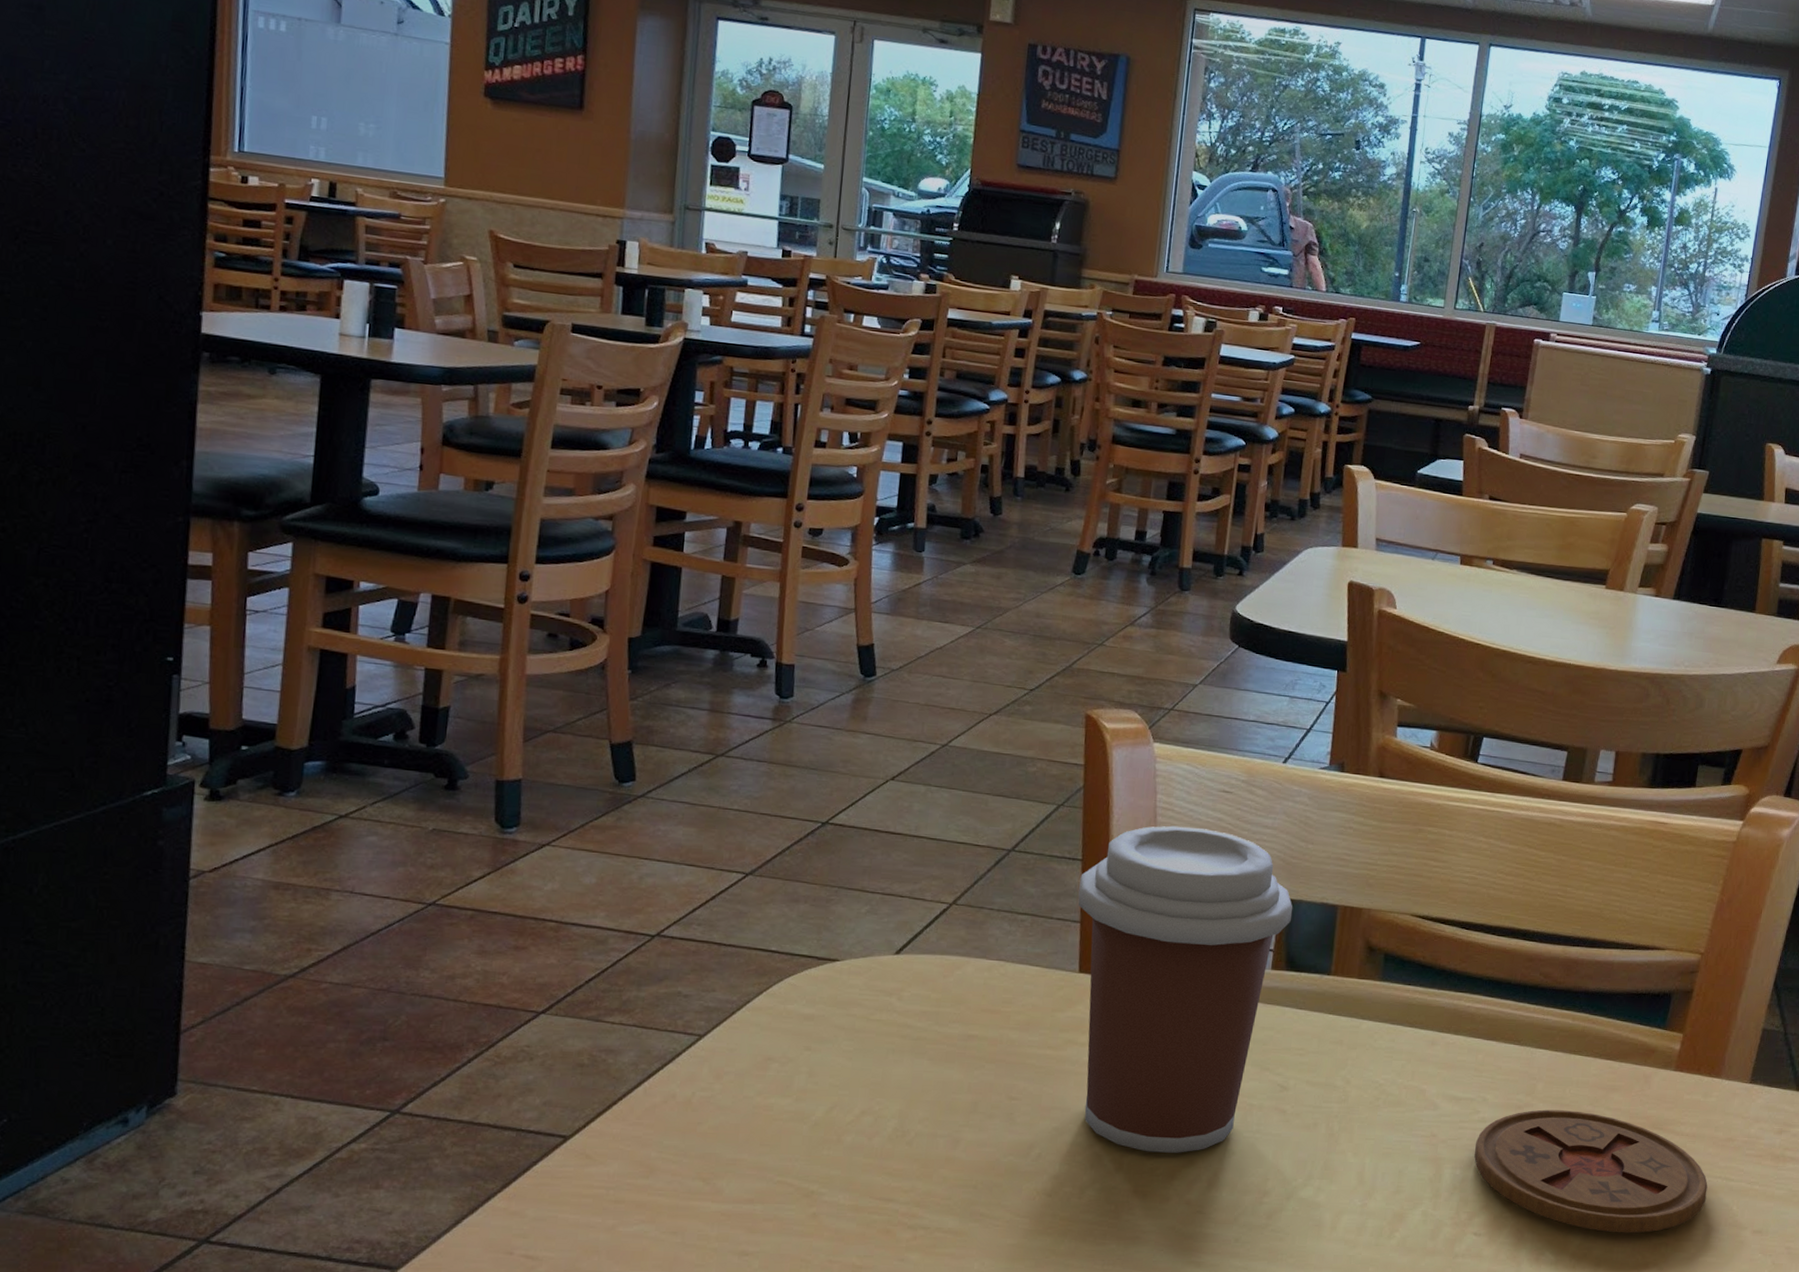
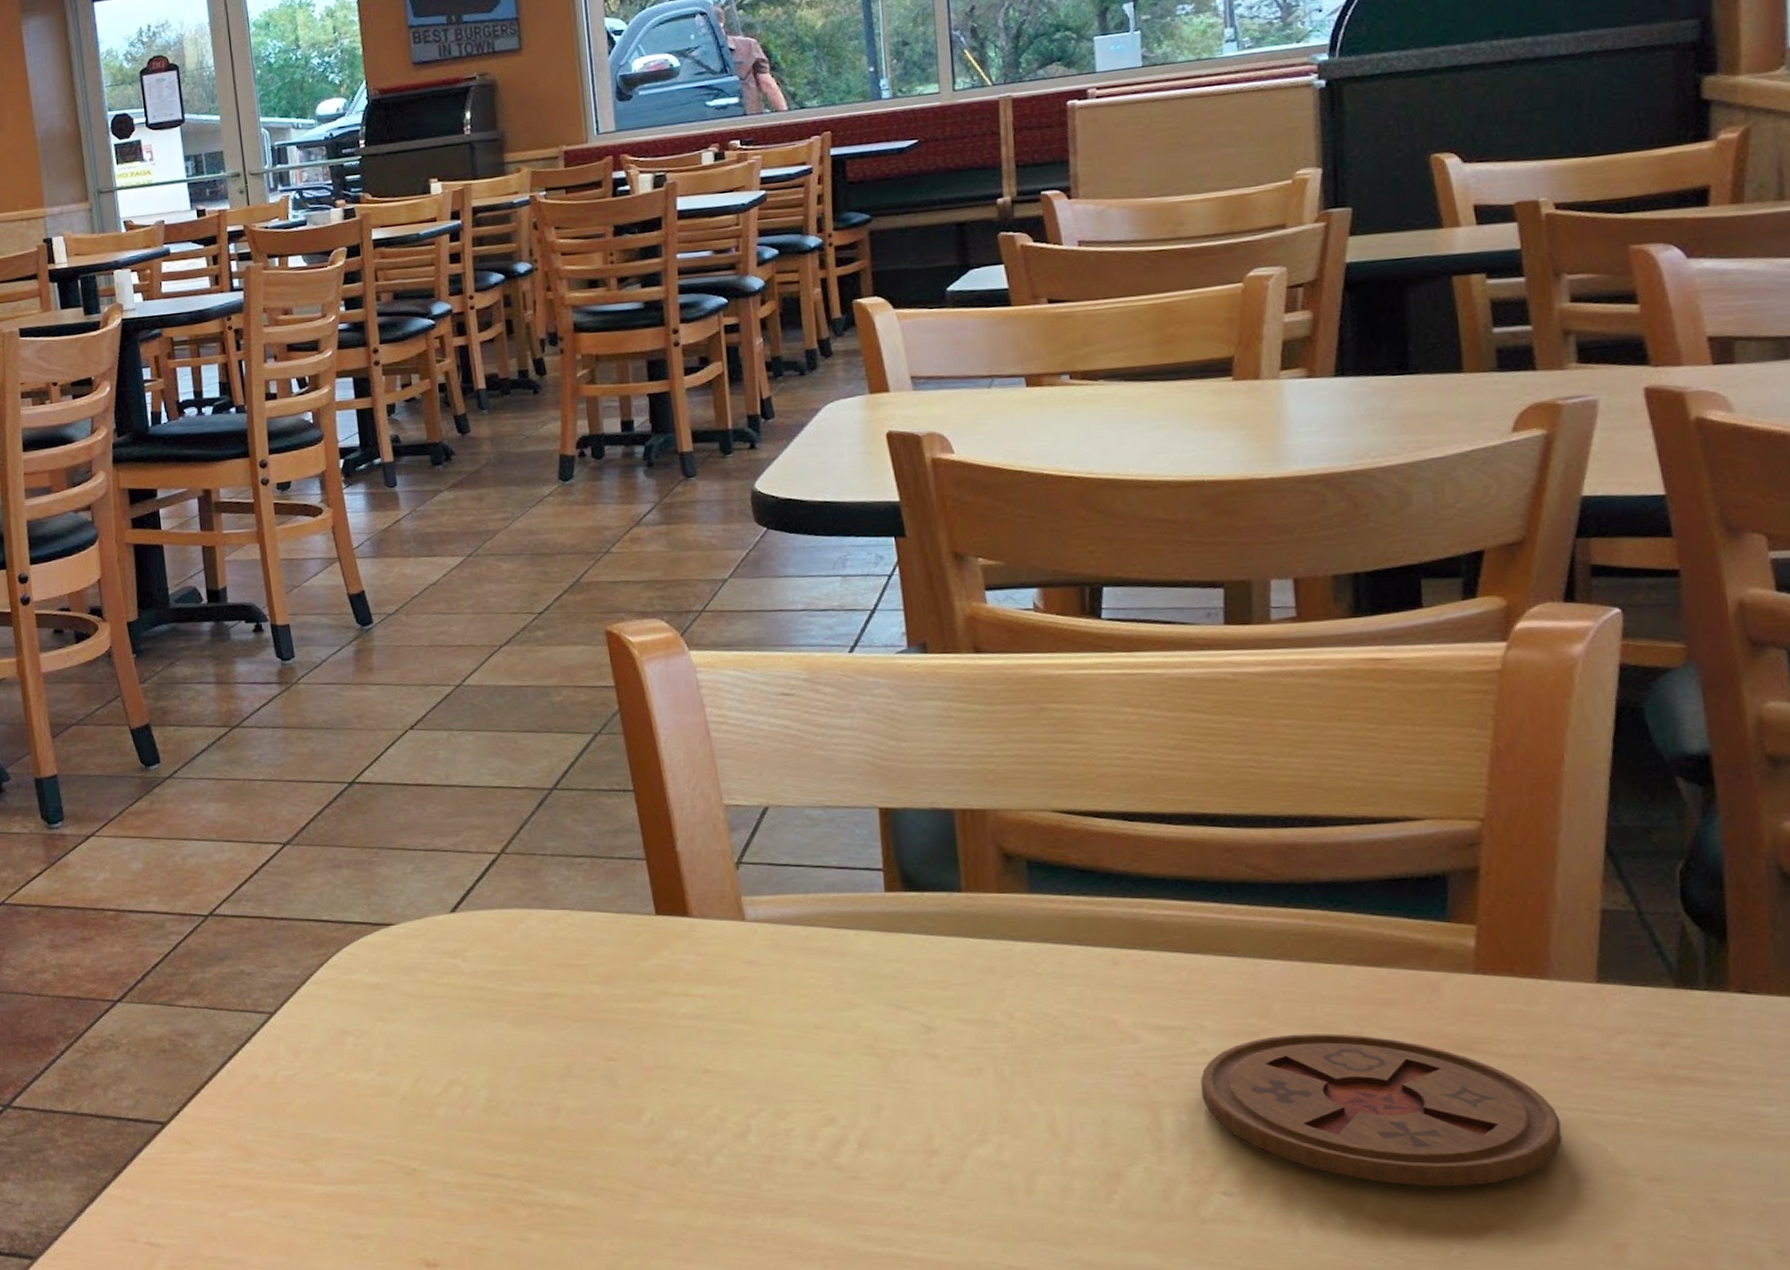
coffee cup: present [1078,825,1293,1153] -> none [636,739,898,1111]

